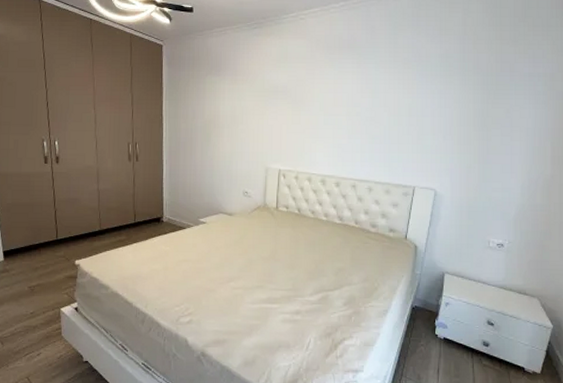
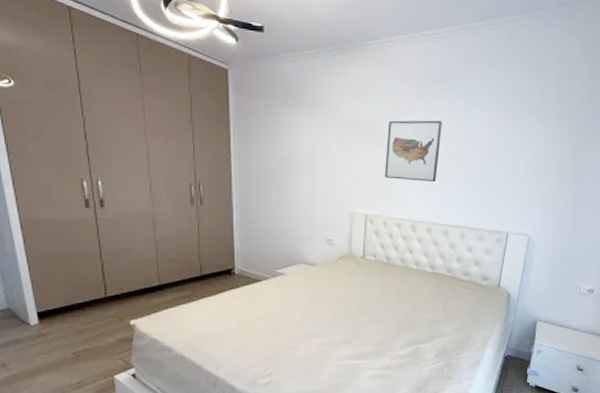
wall art: none [297,83,351,139] -> present [385,120,442,182]

